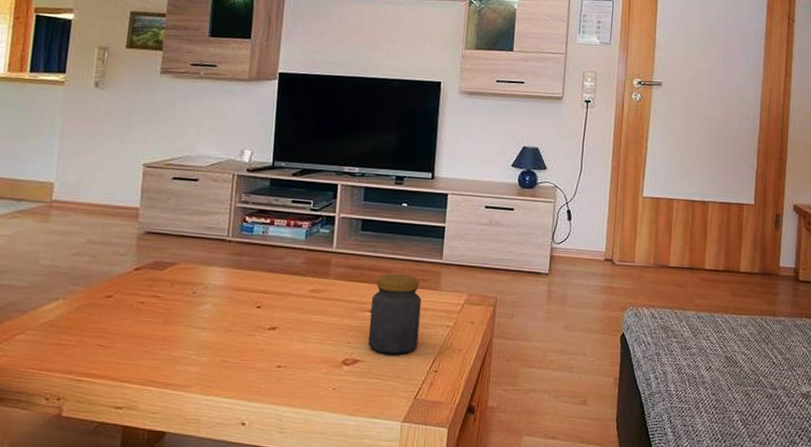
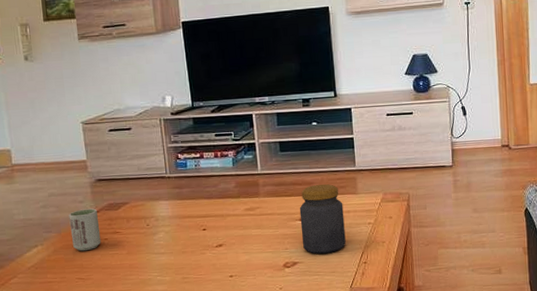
cup: none [101,263,139,313] -> present [68,208,101,251]

